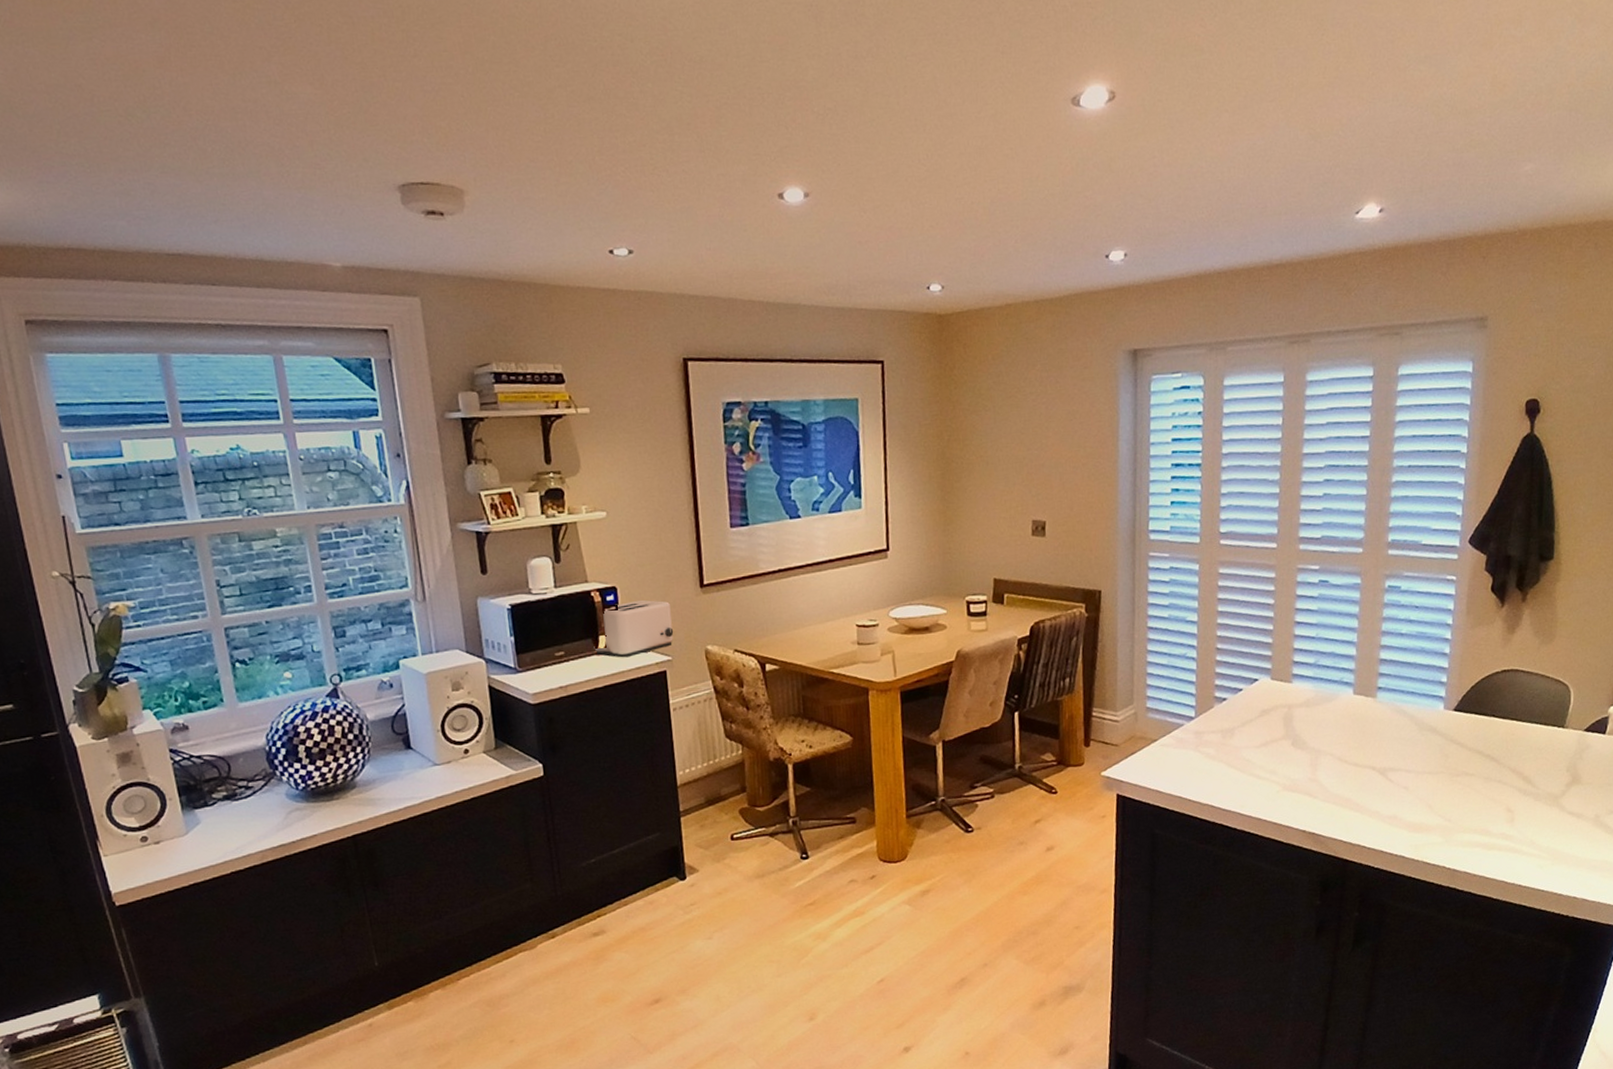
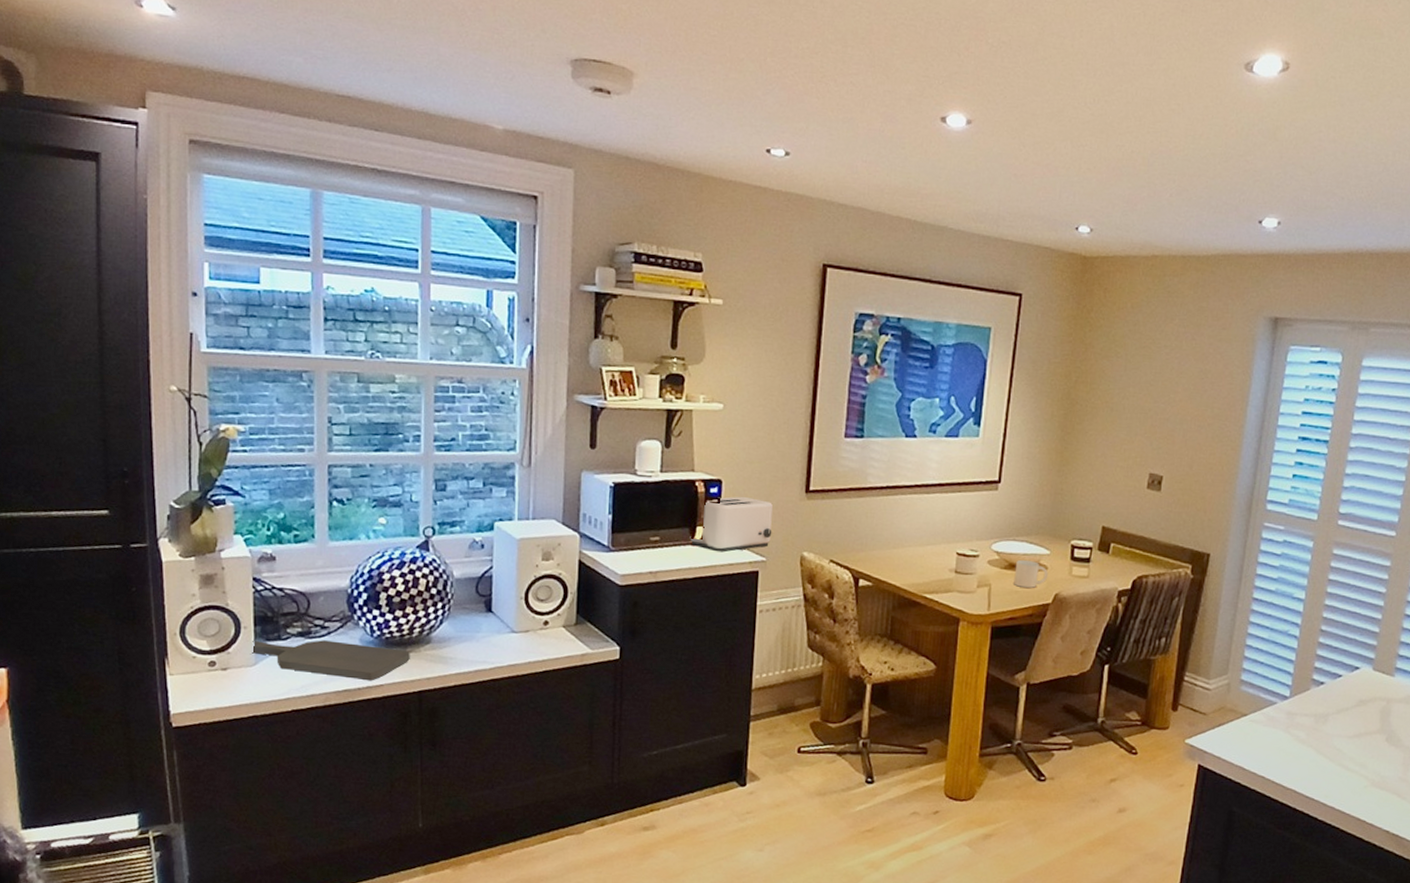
cutting board: none [180,798,339,834] -> present [252,640,410,681]
mug: none [915,621,948,649] -> present [1014,559,1049,588]

